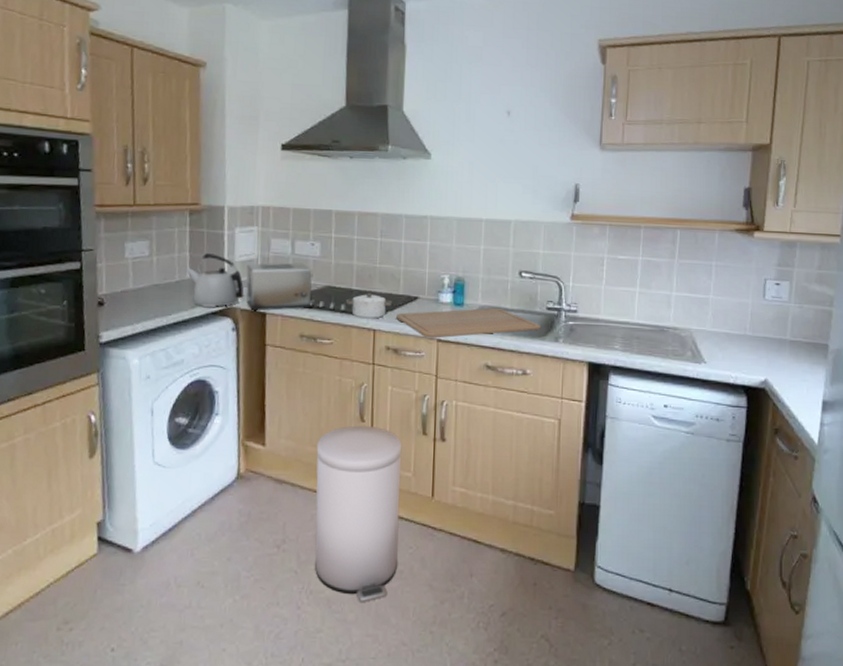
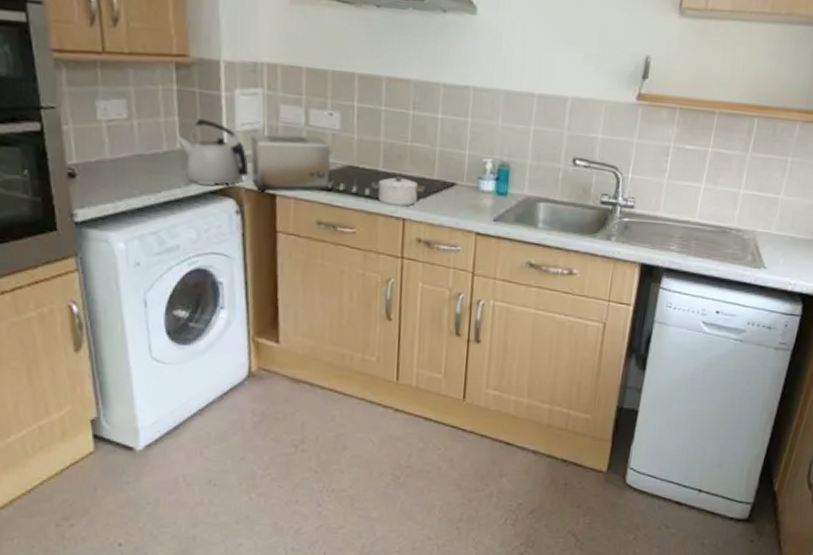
pedal bin: present [315,425,402,602] -> none [336,323,433,500]
chopping board: present [396,308,541,339] -> none [430,199,593,232]

